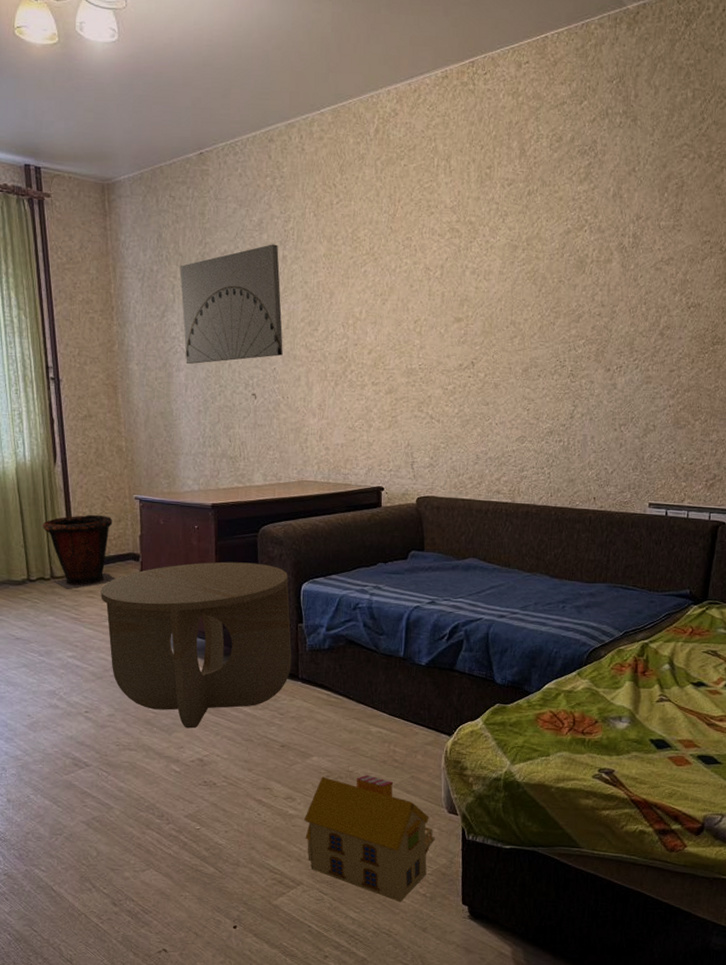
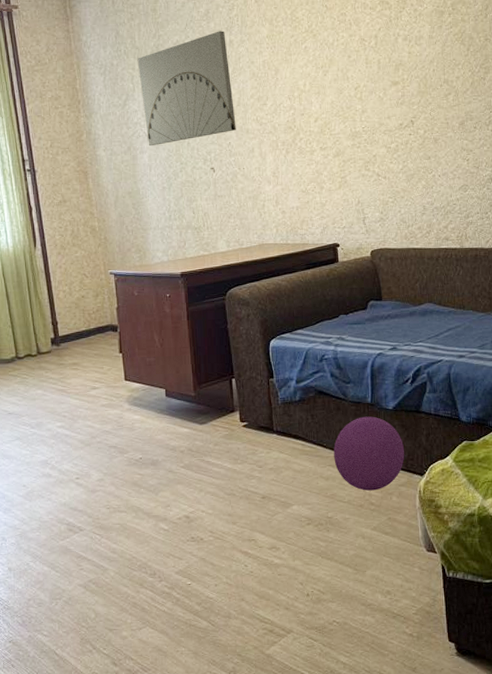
waste bin: present [42,514,116,589] -> none [27,291,97,363]
side table: present [101,561,292,729] -> none [84,324,266,487]
toy house: present [304,775,435,902] -> none [290,520,417,644]
ball: none [360,670,435,747] -> present [334,416,405,491]

